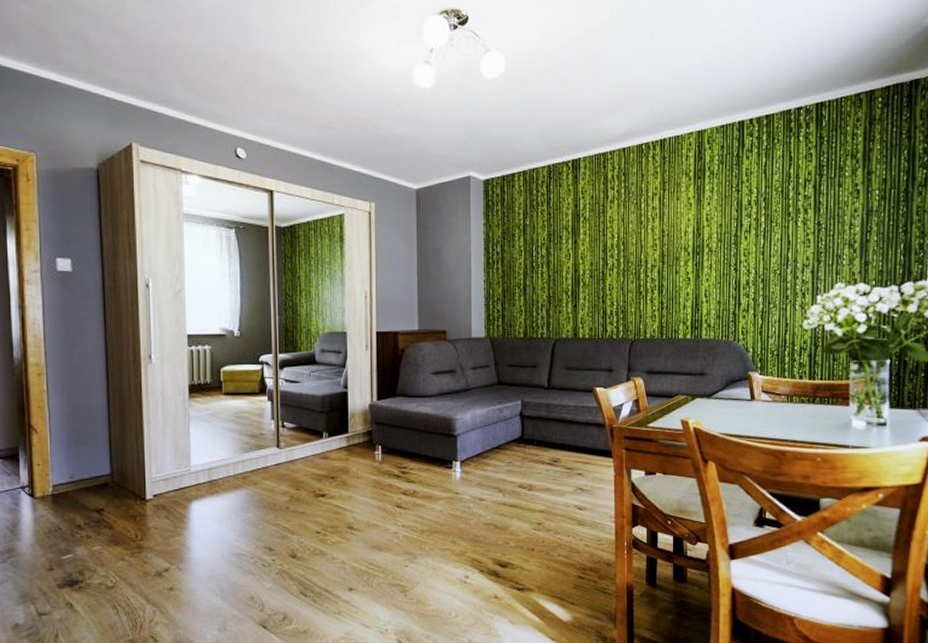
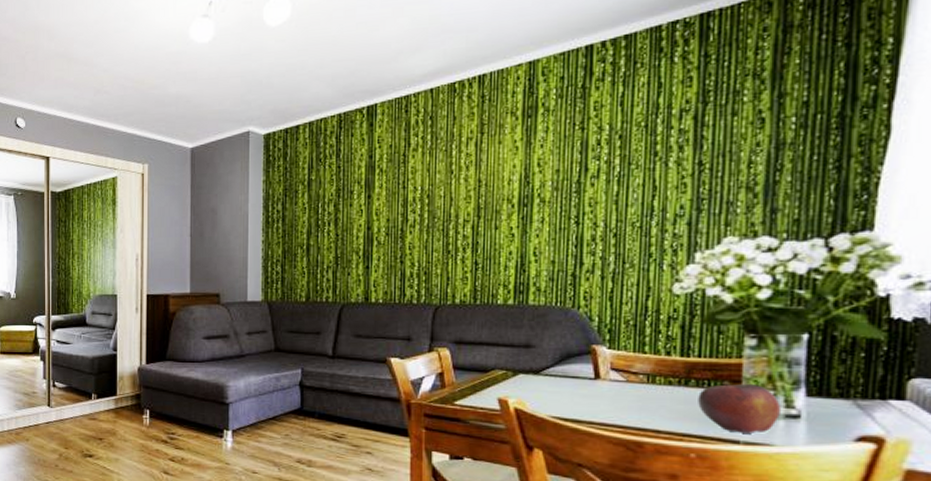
fruit: none [821,398,874,440] -> present [698,381,780,435]

